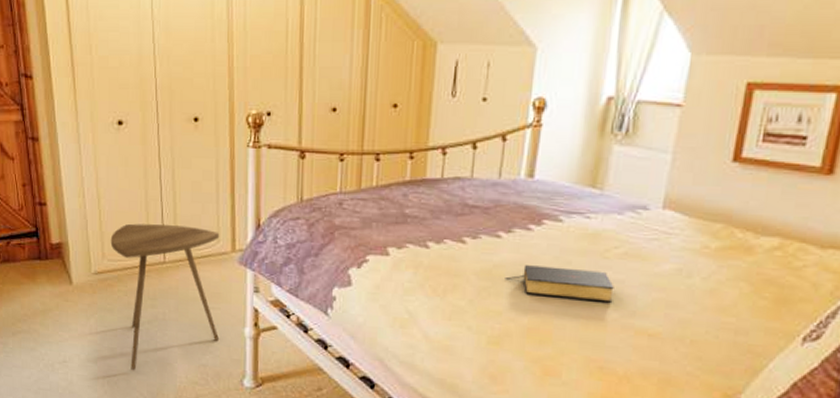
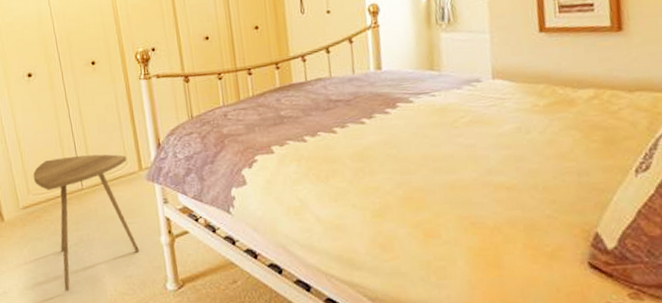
bible: present [505,265,614,303] -> none [375,139,470,169]

